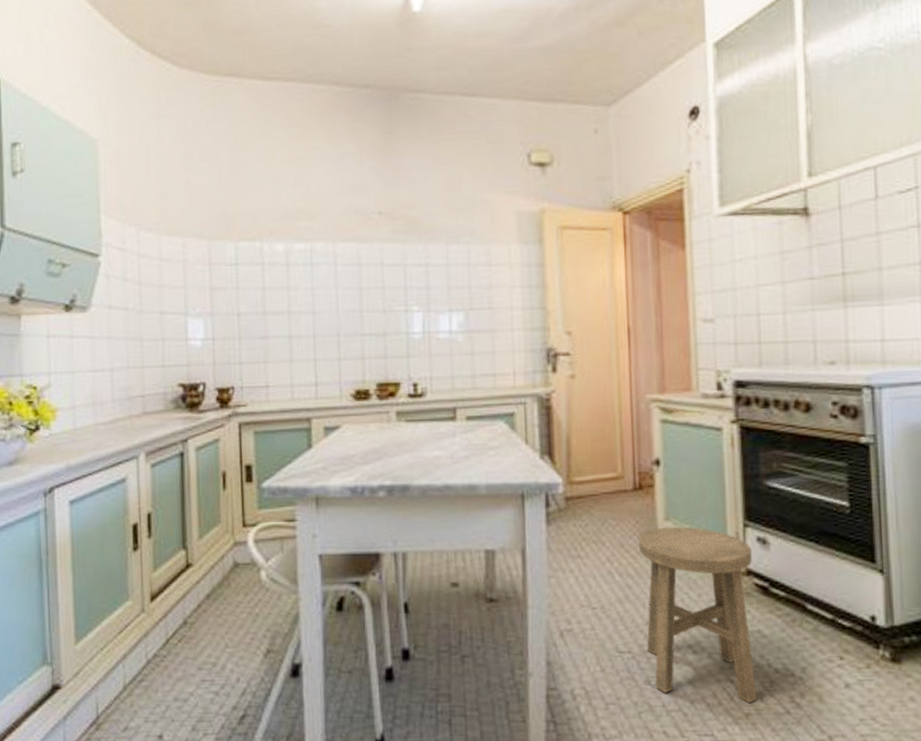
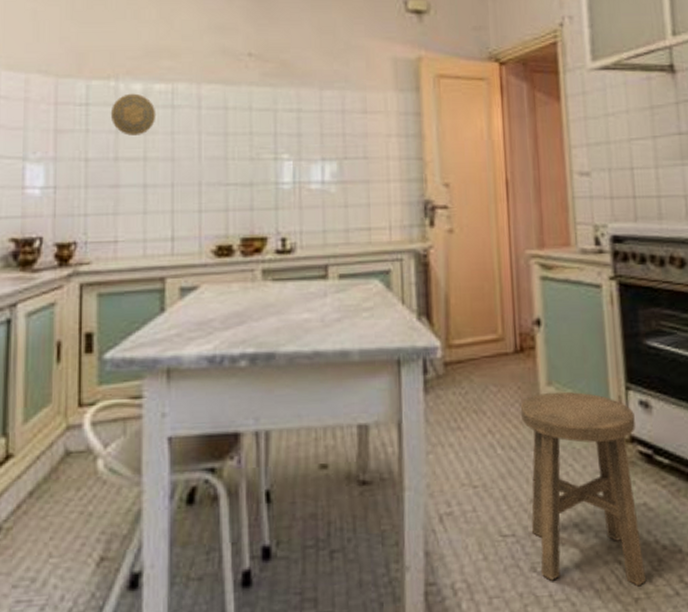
decorative plate: none [257,253,298,292] -> present [110,93,156,136]

